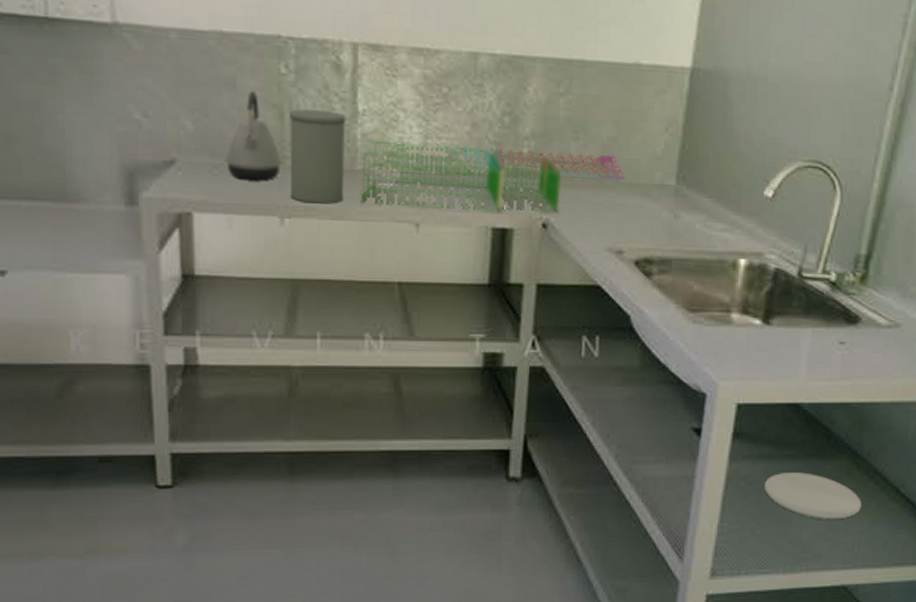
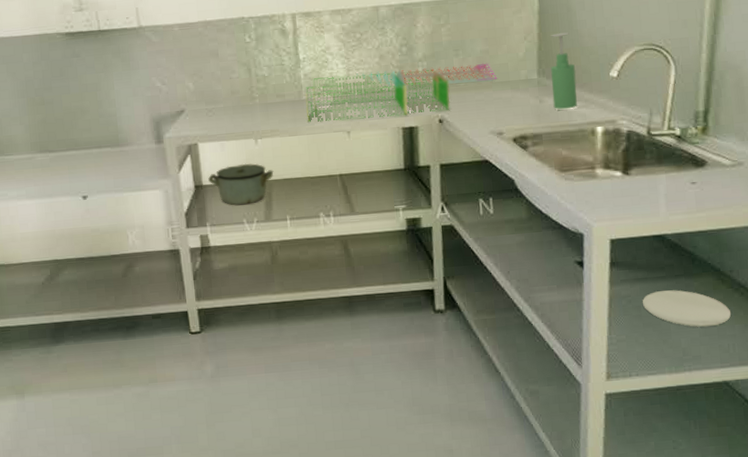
cooking pot: none [204,250,304,310] -> present [208,163,274,206]
kettle: present [225,91,281,180] -> none [215,57,252,117]
canister: present [289,109,346,204] -> none [254,62,296,127]
soap dispenser: none [690,129,723,231] -> present [550,32,577,110]

